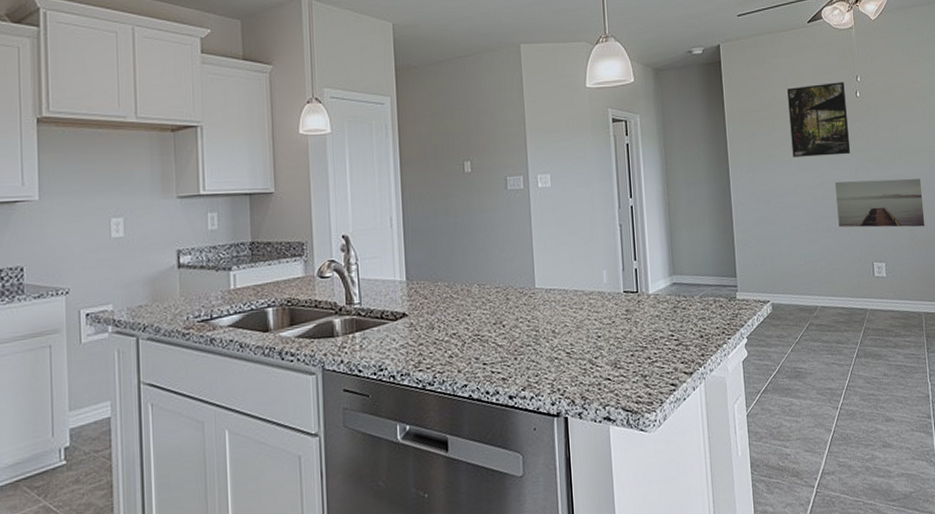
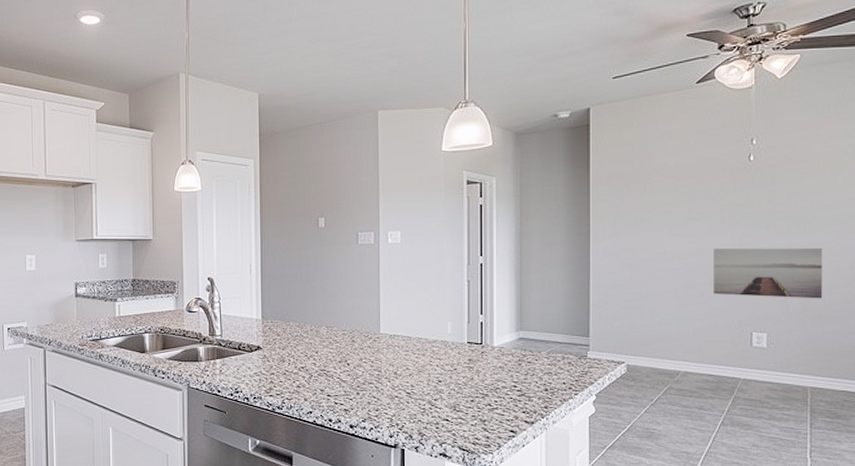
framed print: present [787,82,851,157] -> none [665,145,737,222]

